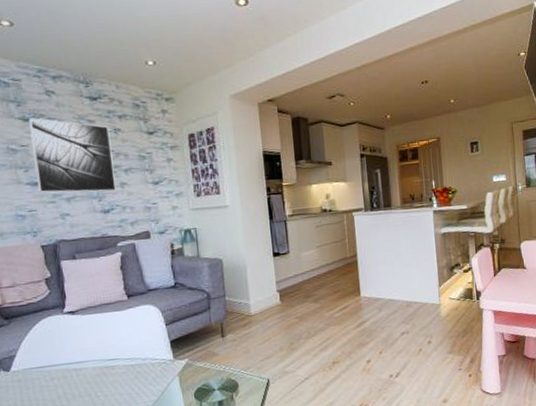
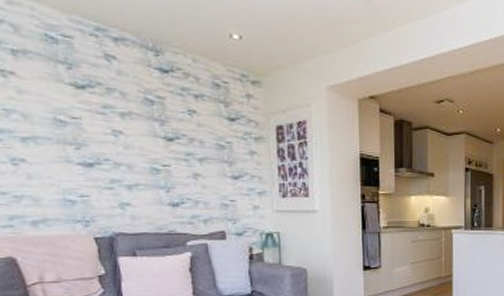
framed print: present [29,117,116,193] -> none [82,85,188,182]

